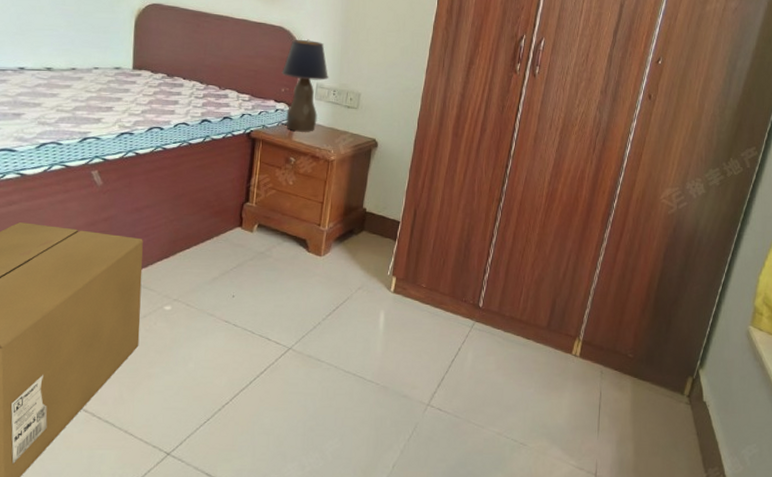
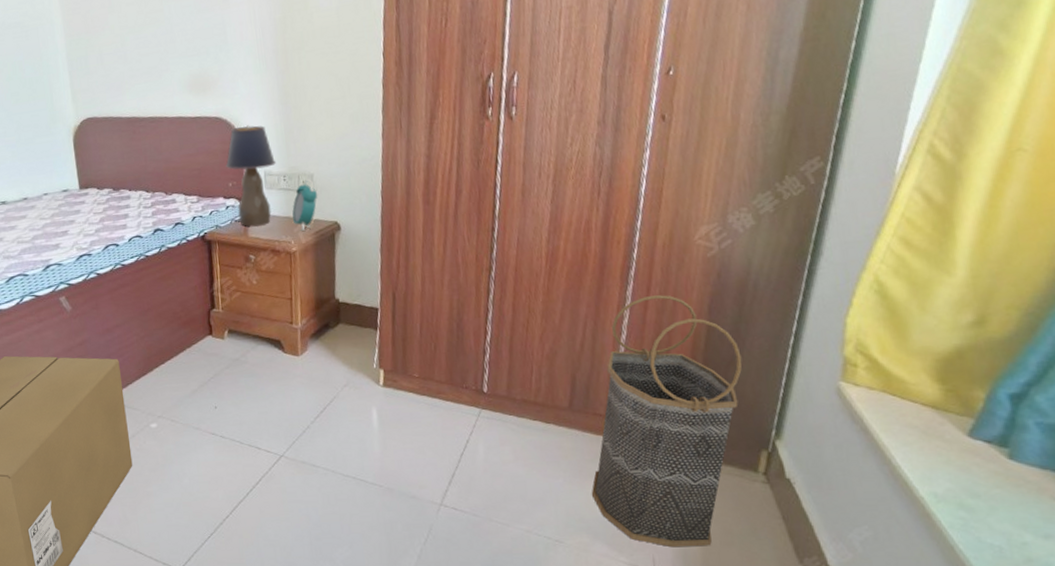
alarm clock: none [335,96,362,144] -> present [292,178,318,232]
basket: none [555,240,683,455] -> present [591,295,742,548]

